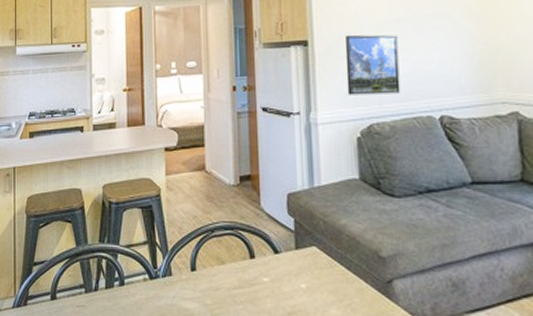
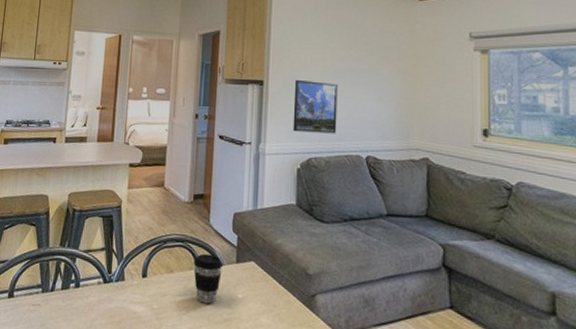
coffee cup: none [247,241,280,297] -> present [193,253,223,304]

